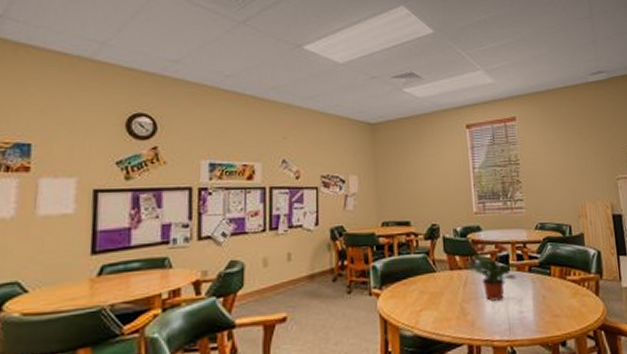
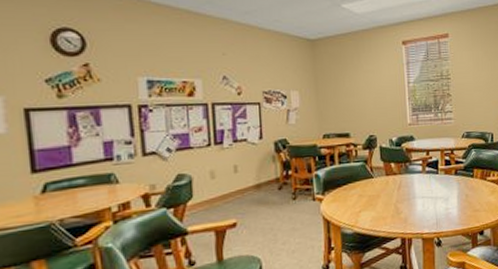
potted plant: present [468,242,518,301] -> none [402,150,446,201]

